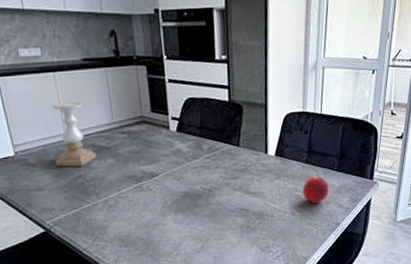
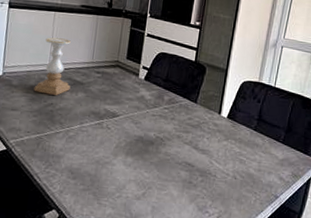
peach: present [302,176,330,204] -> none [247,144,273,172]

